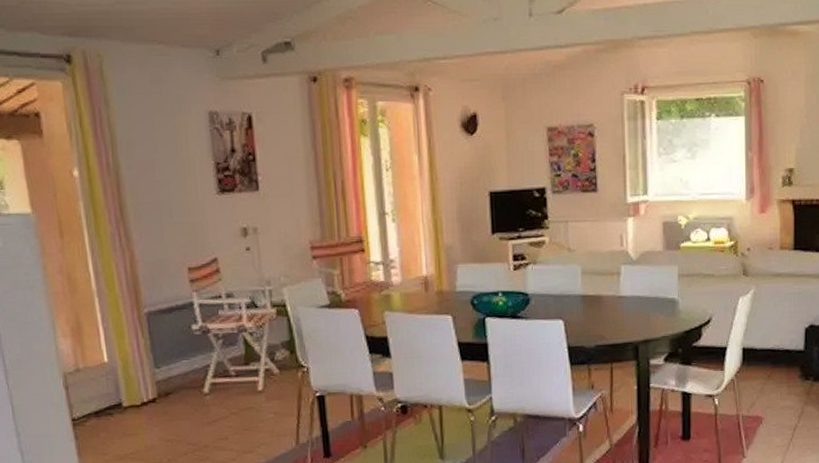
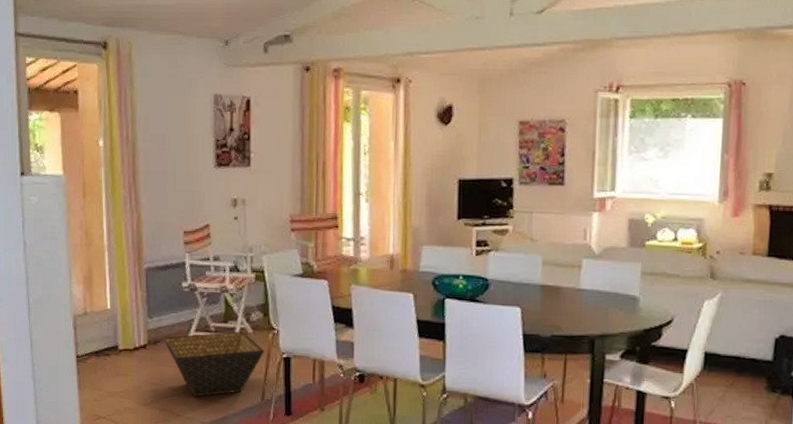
basket: none [176,372,294,450] -> present [163,331,264,397]

